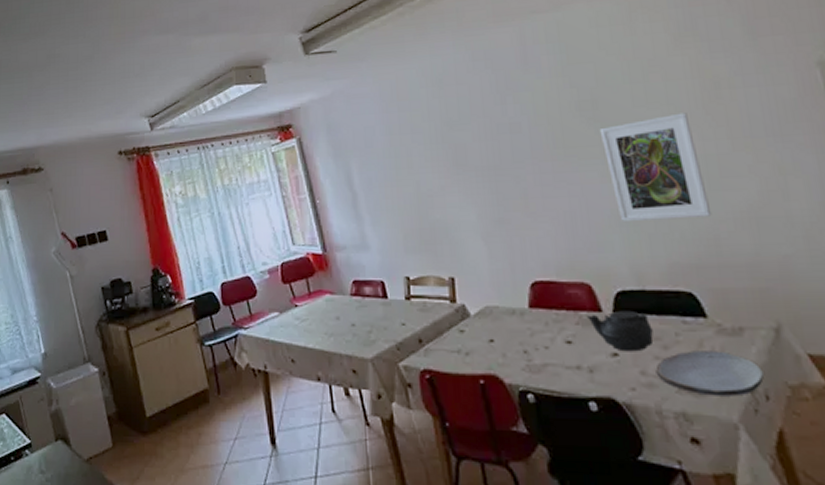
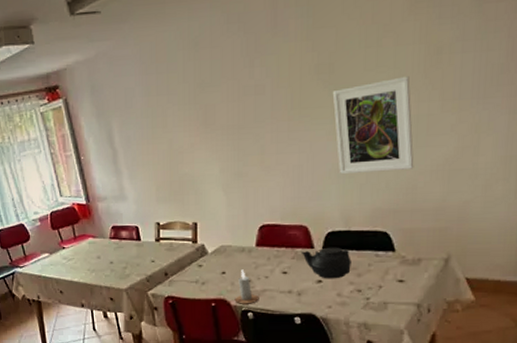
candle: none [508,337,540,383] -> present [234,269,259,304]
plate: present [655,351,764,397] -> none [349,277,430,310]

